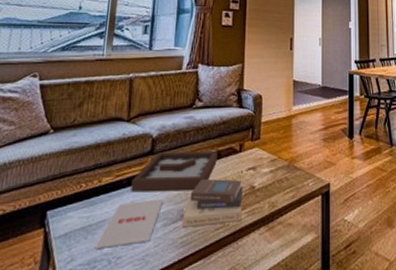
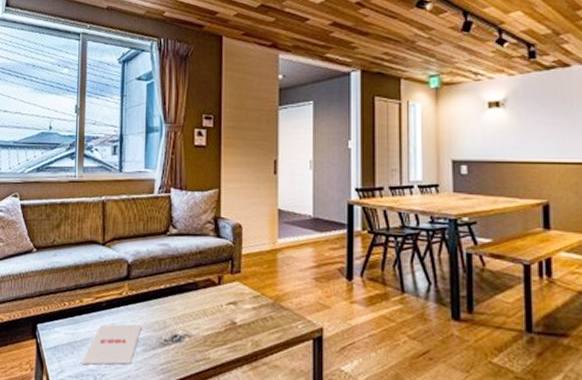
decorative tray: present [131,150,217,193] -> none [110,278,195,320]
books: present [181,179,243,227] -> none [161,309,223,357]

